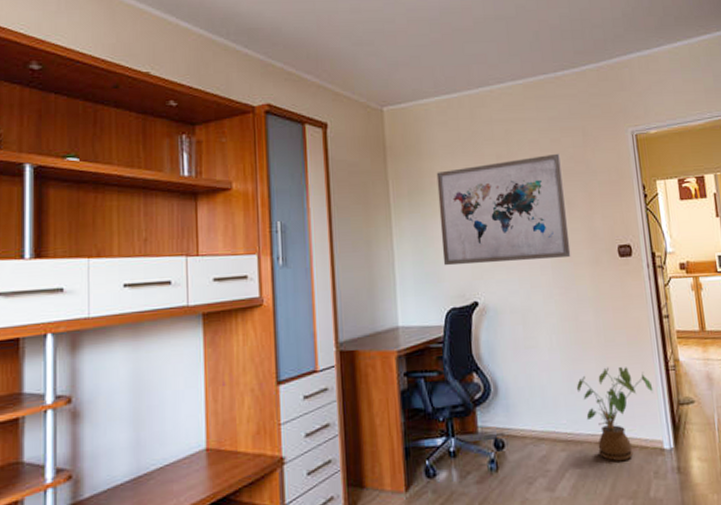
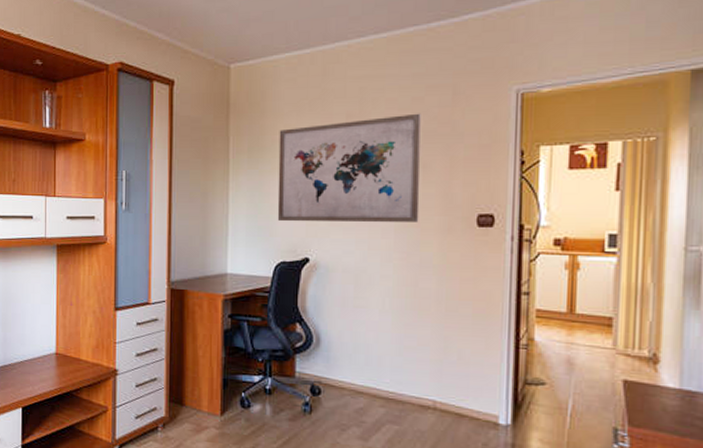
house plant: present [576,367,654,462] -> none [405,336,496,428]

